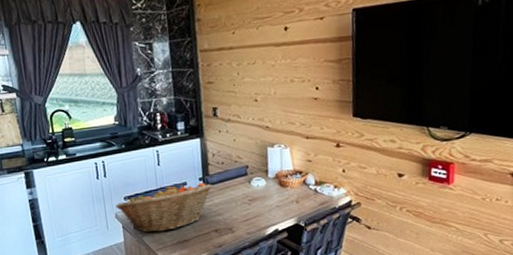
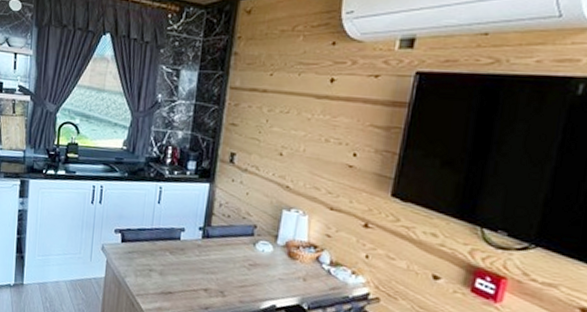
fruit basket: present [115,182,213,233] -> none [104,225,213,278]

